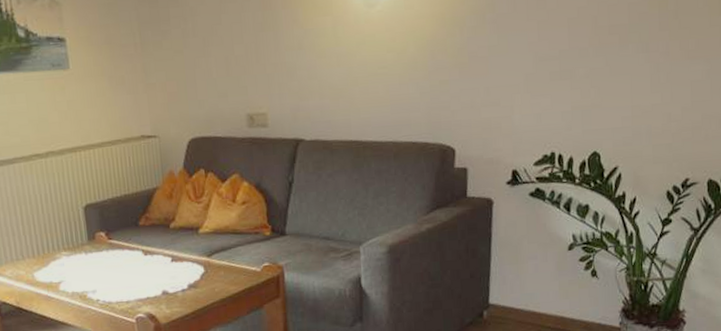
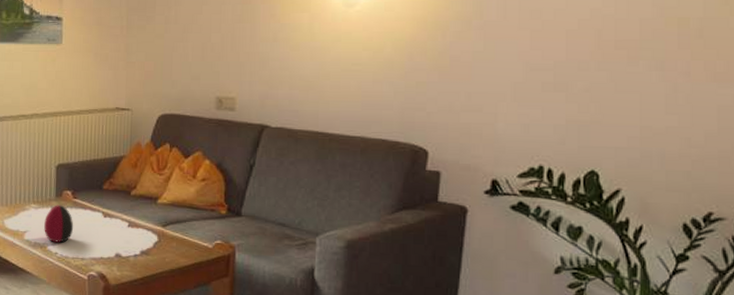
decorative egg: none [79,248,114,289] -> present [44,205,74,243]

